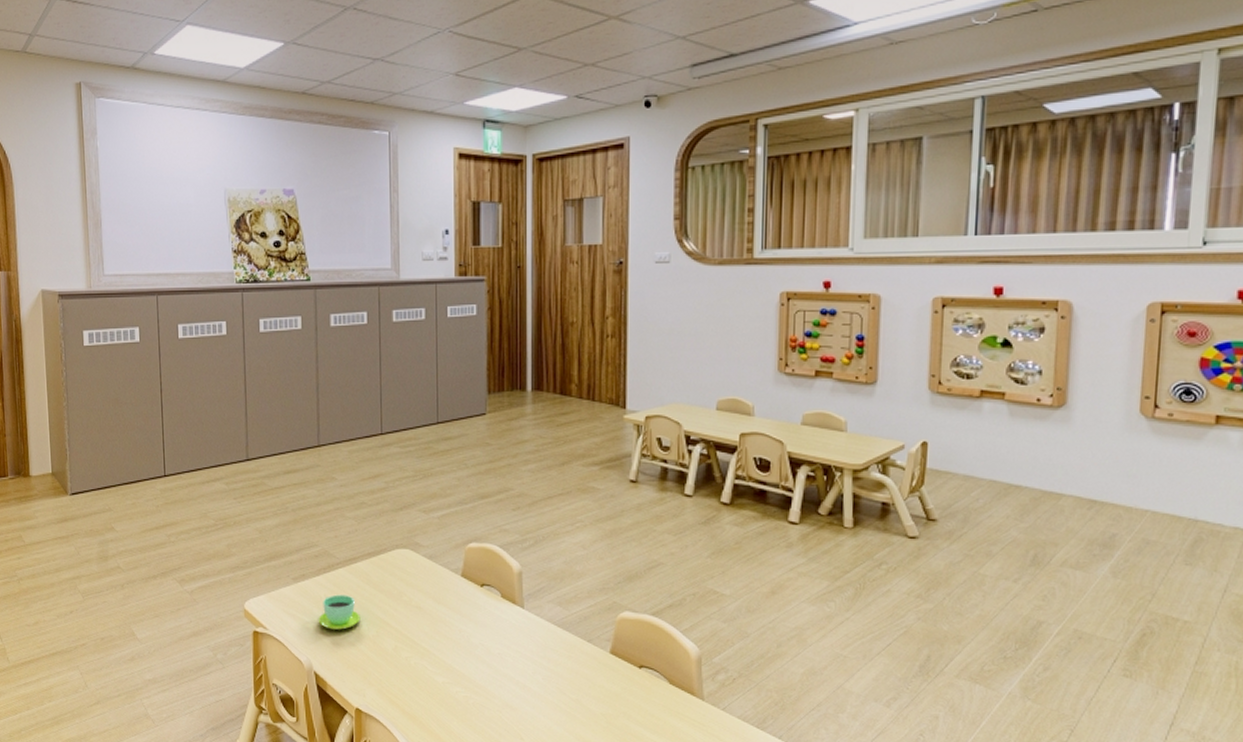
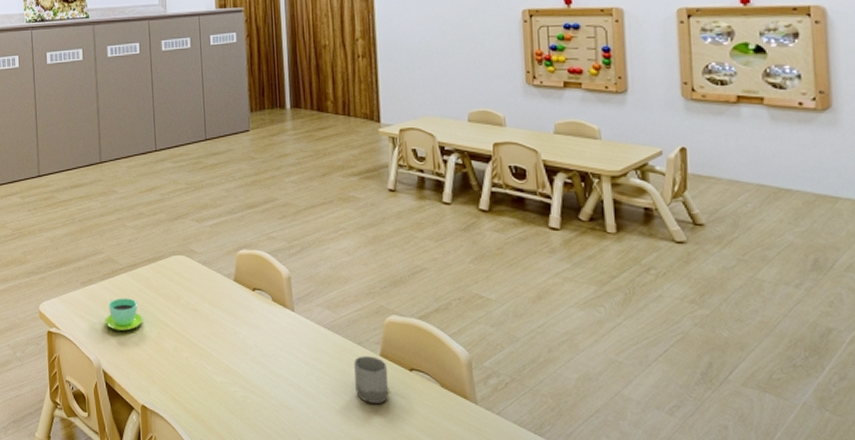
cup: none [583,653,617,701] -> present [354,356,389,404]

